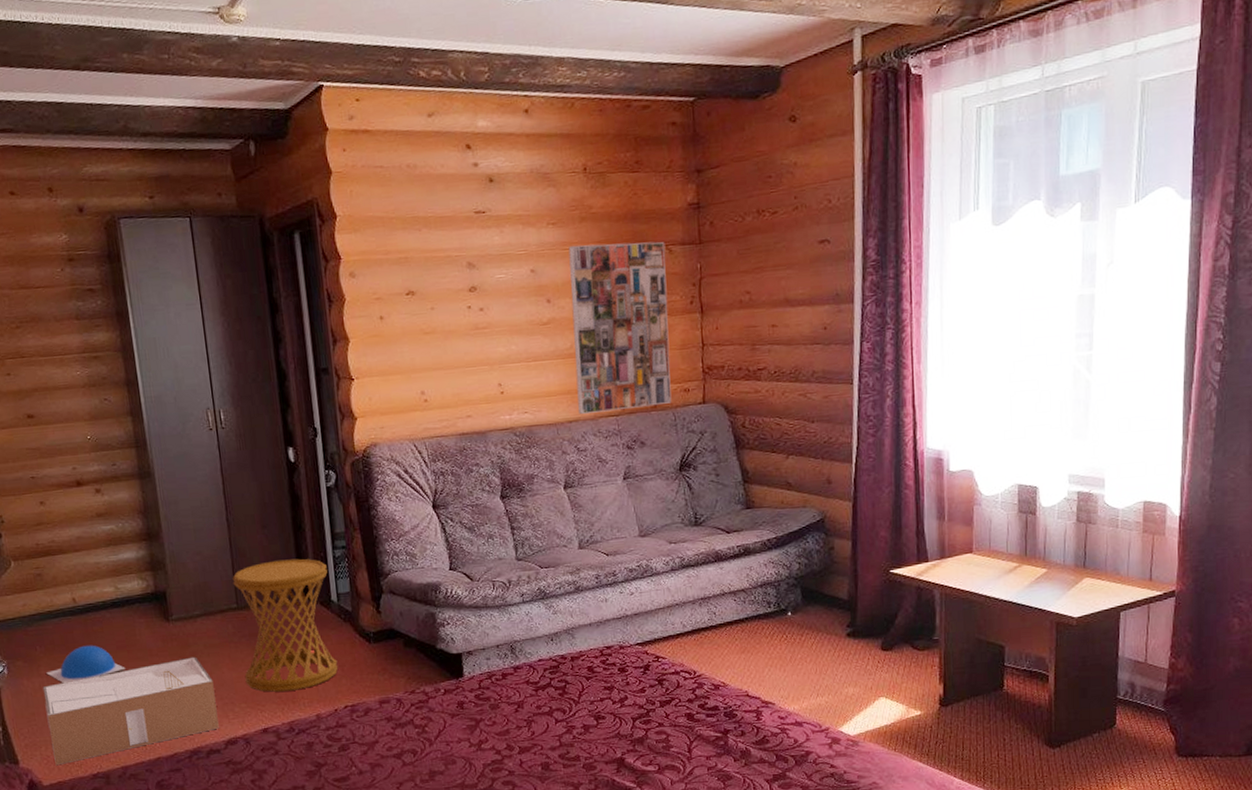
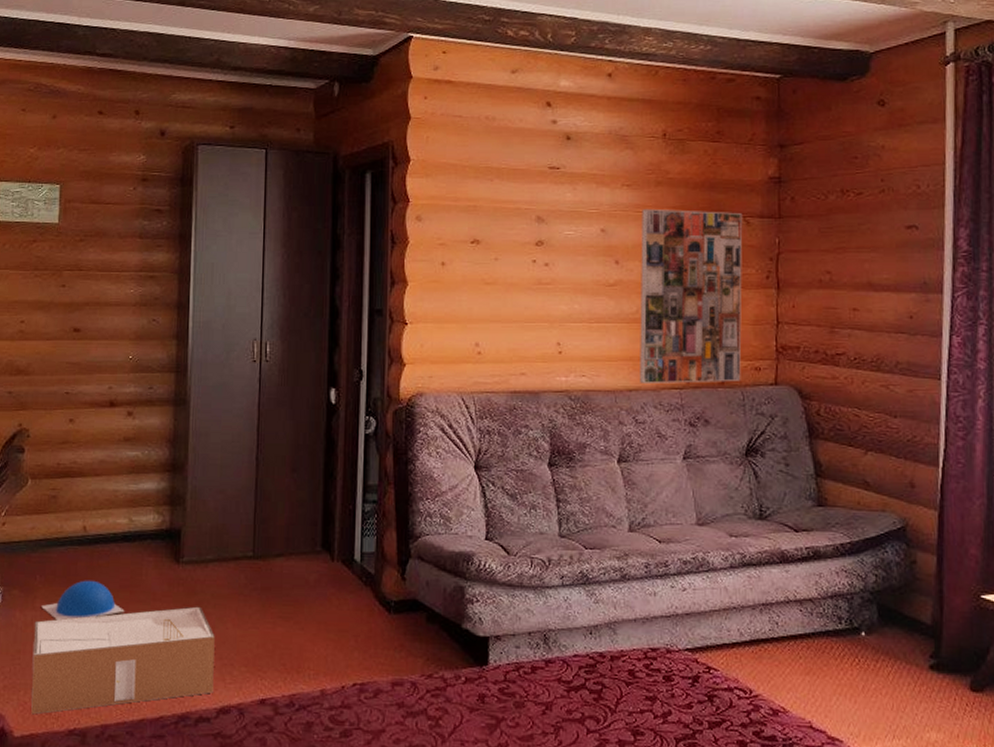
side table: present [232,558,338,692] -> none [249,508,354,659]

